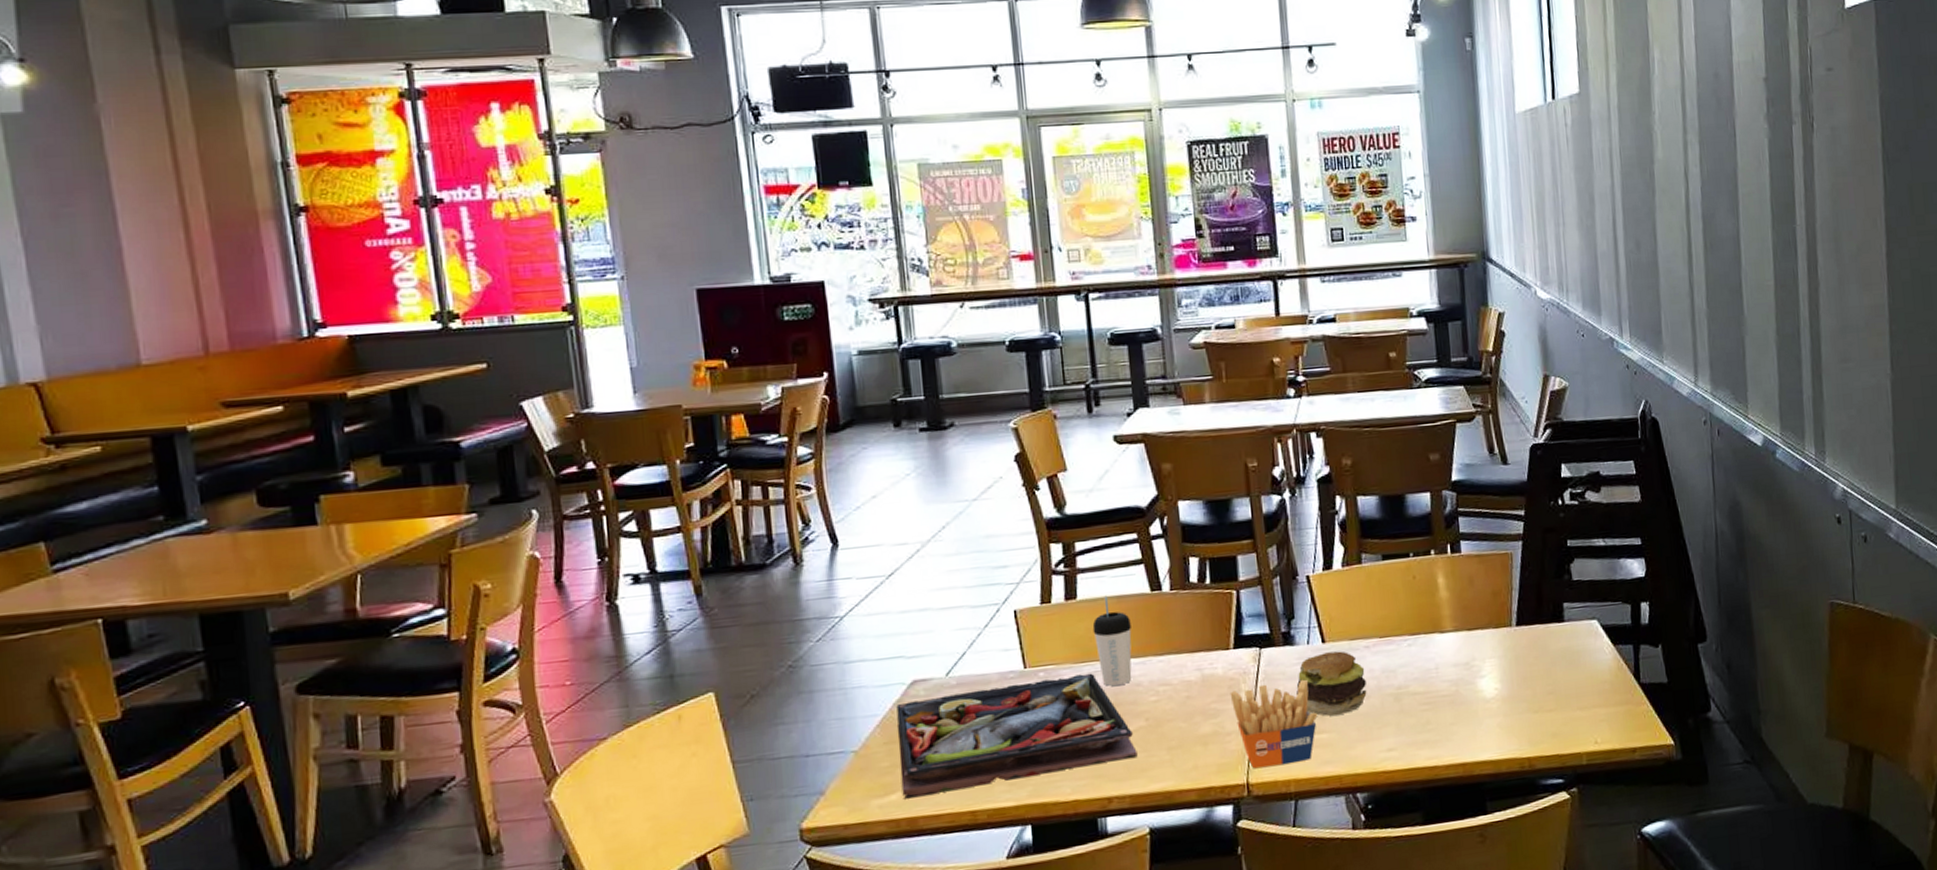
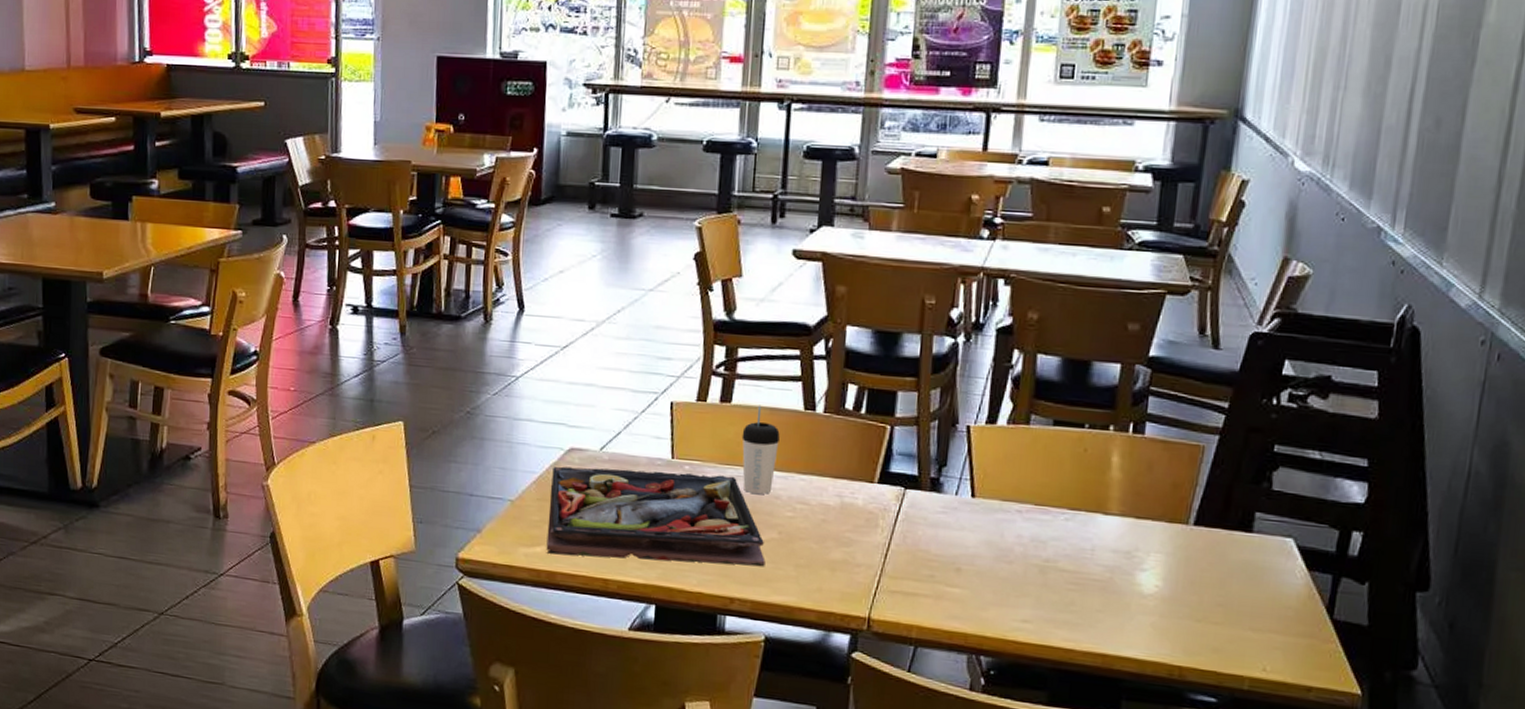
french fries: present [1230,679,1318,769] -> none [866,524,954,611]
burger: present [1296,651,1367,716] -> none [935,507,1013,574]

